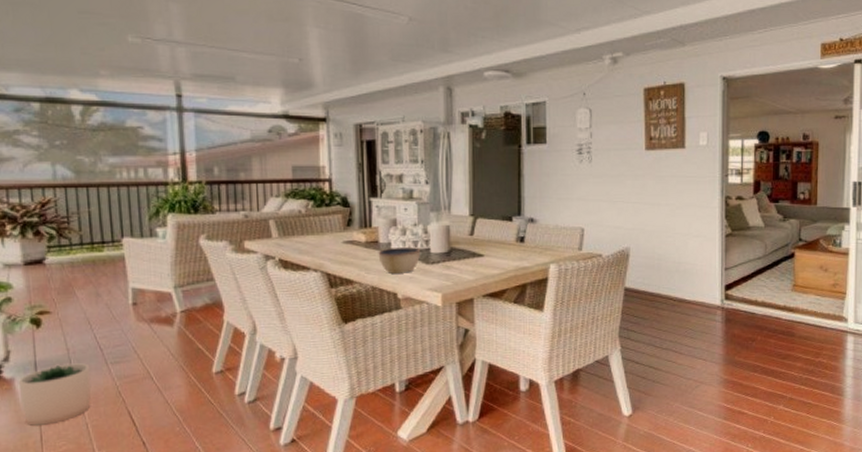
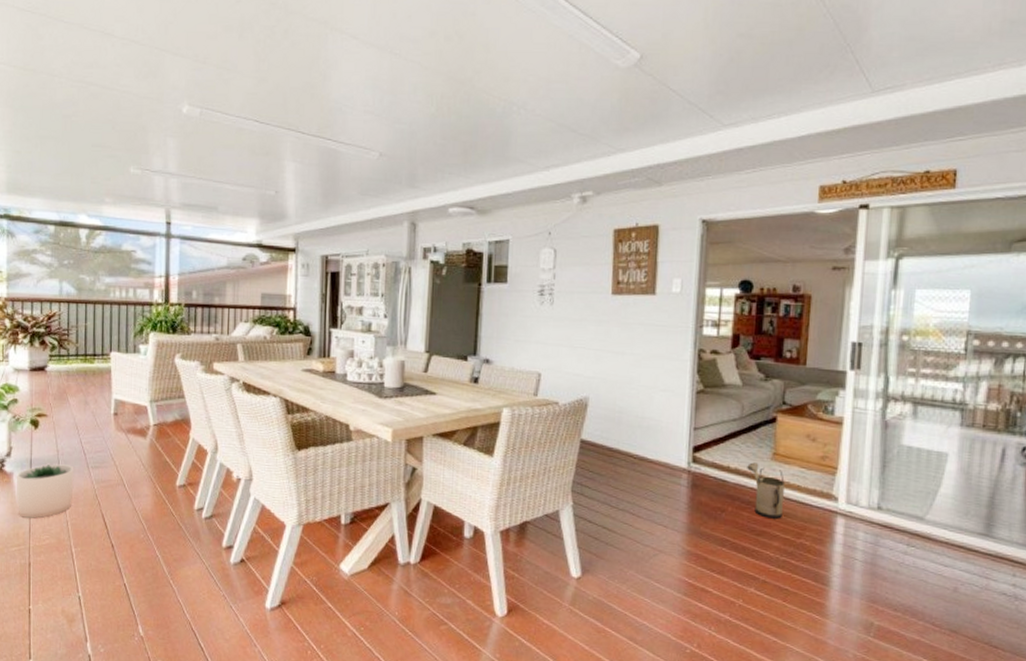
bowl: present [378,247,421,274] -> none [334,379,375,406]
watering can: none [772,295,804,343] -> present [747,462,785,519]

